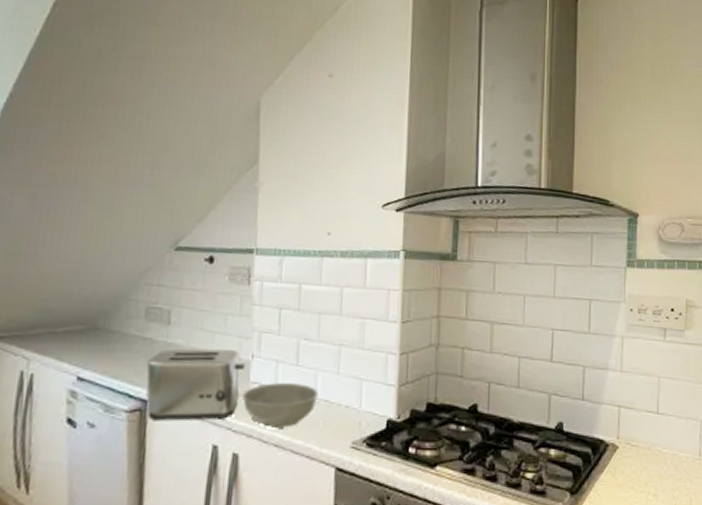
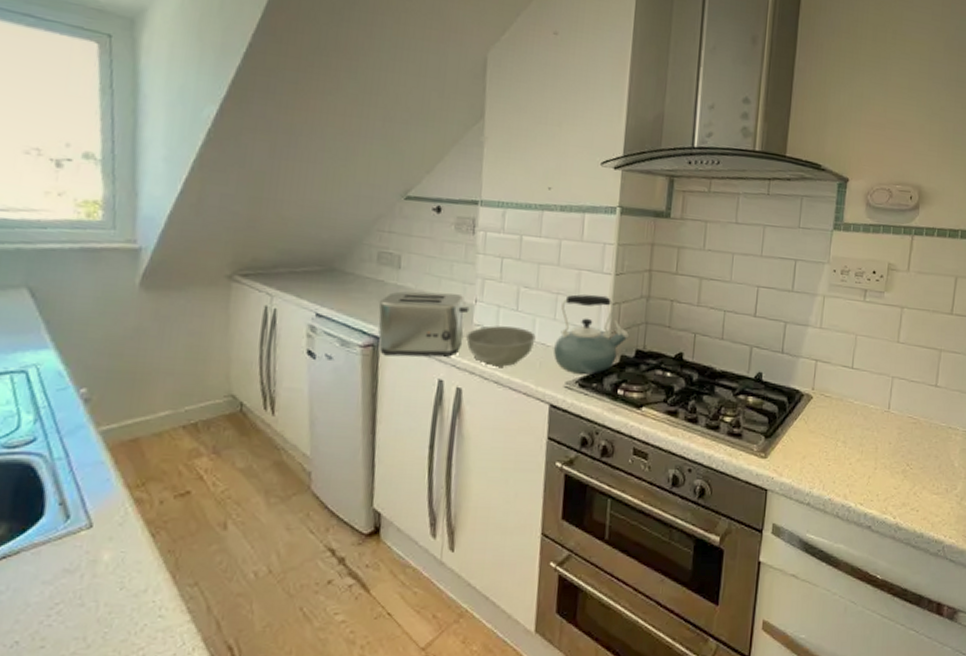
kettle: none [337,345,420,434] -> present [553,294,630,376]

